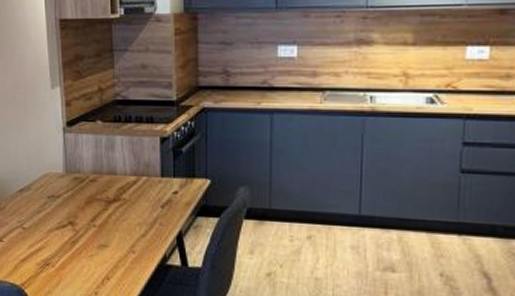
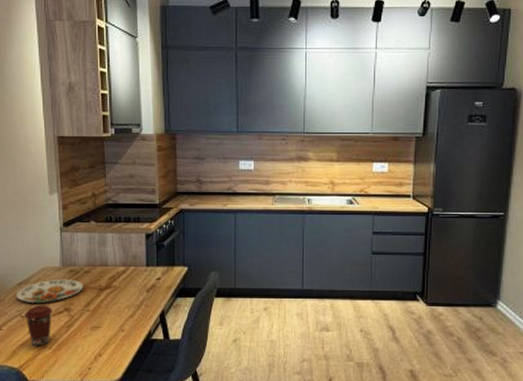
plate: none [16,187,90,214] -> present [15,279,84,302]
coffee cup: none [26,216,56,264] -> present [25,305,53,347]

